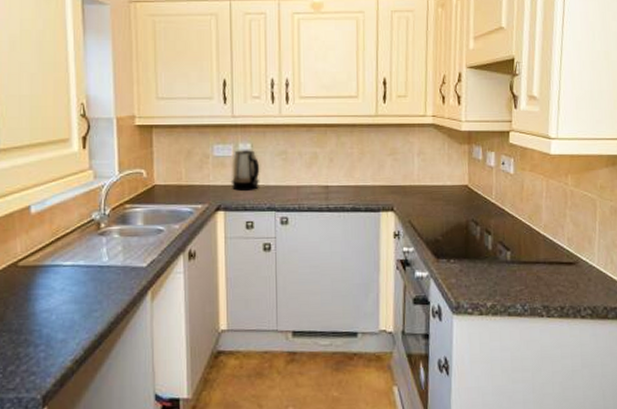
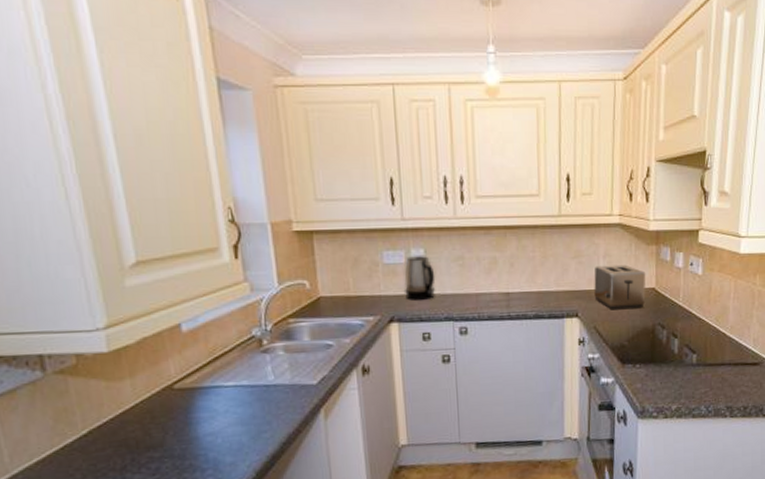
toaster: none [408,162,459,206] -> present [594,264,646,310]

